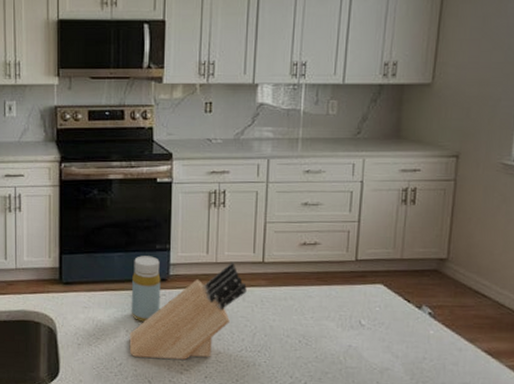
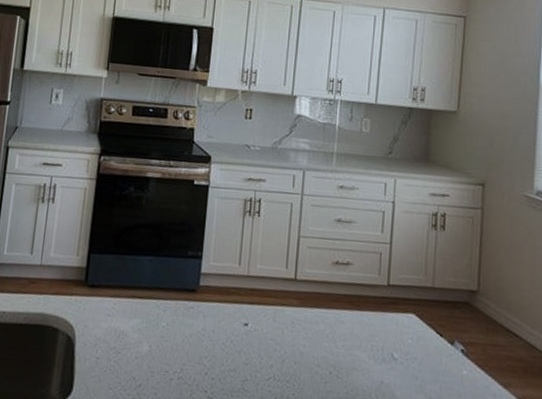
knife block: present [129,261,247,360] -> none [150,276,278,385]
bottle: present [131,256,161,322] -> none [156,261,191,337]

